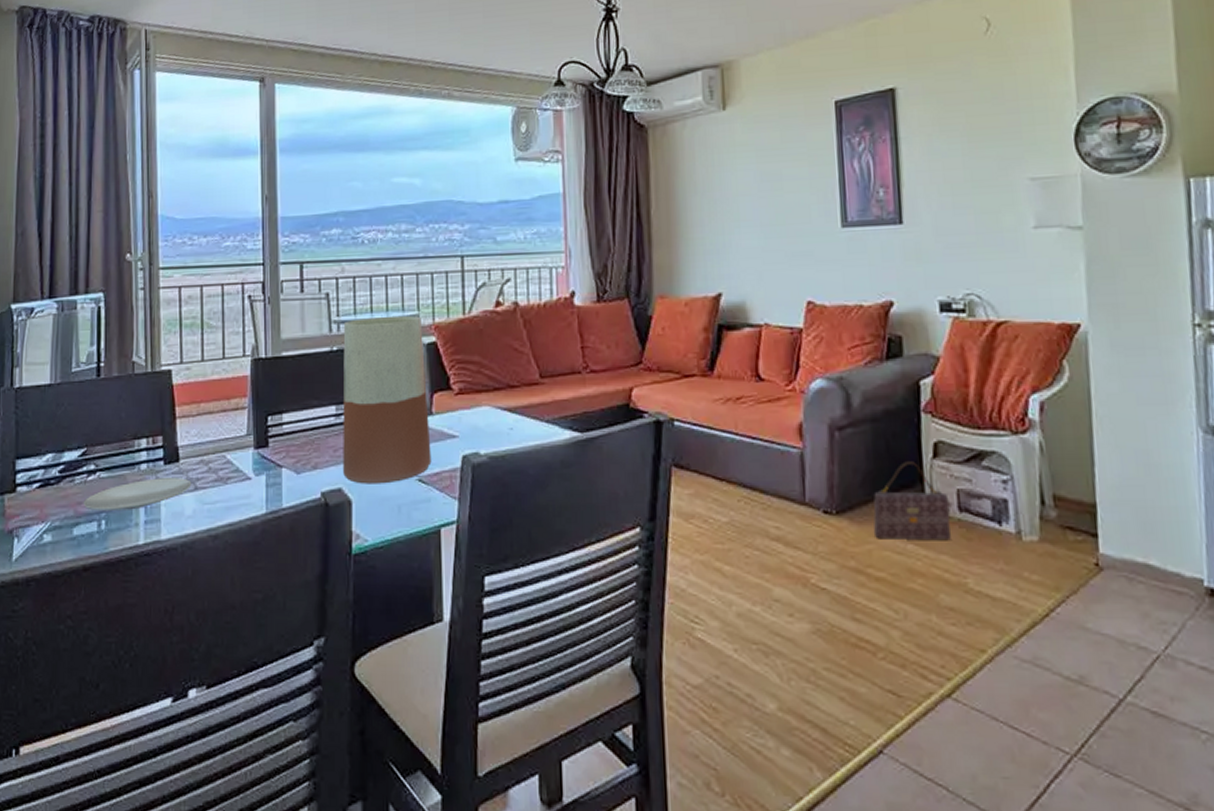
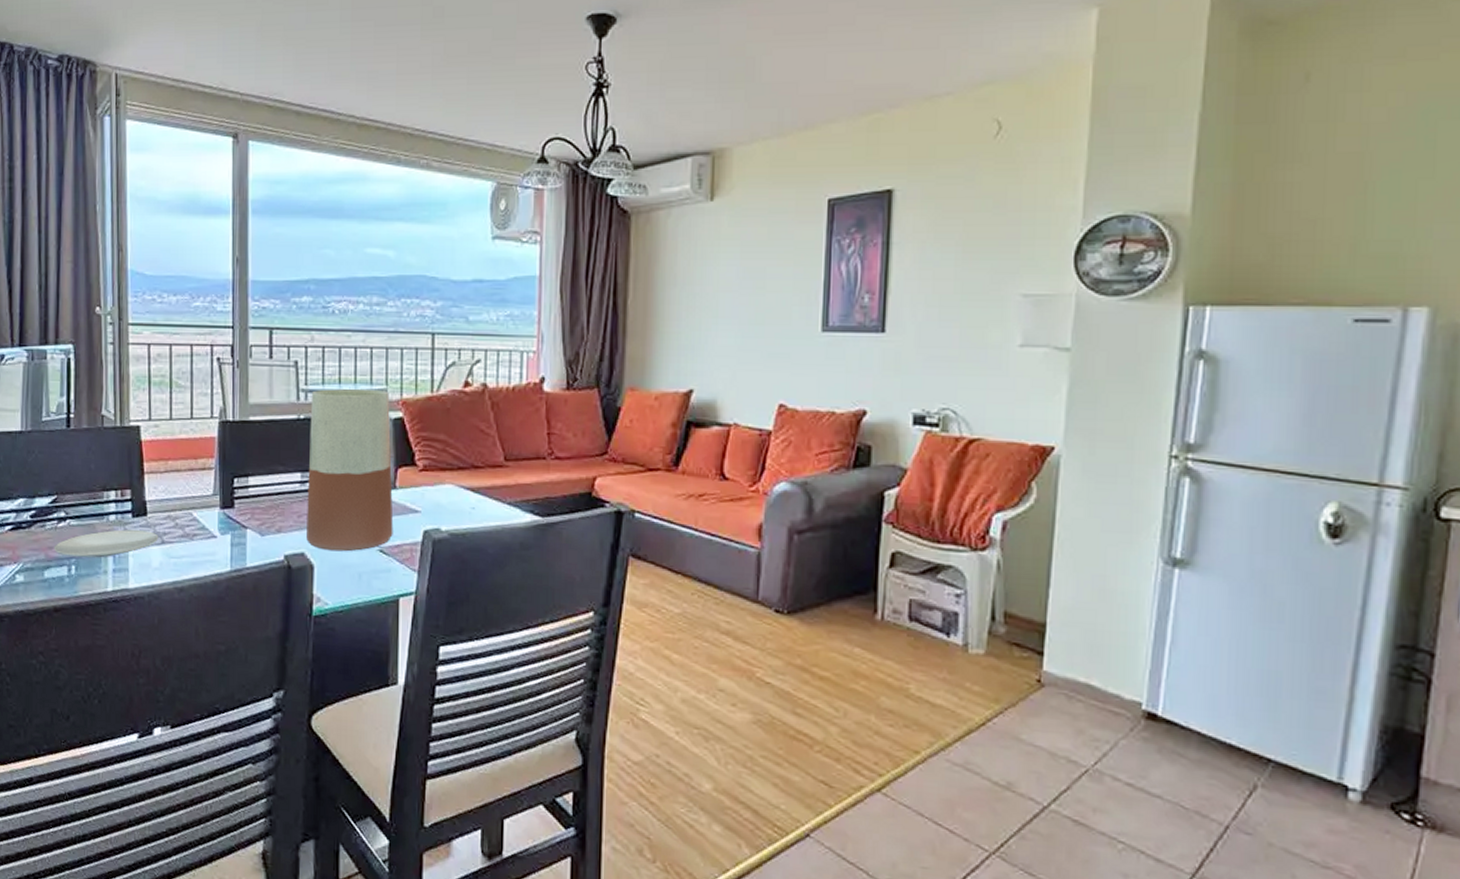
handbag: present [873,461,951,541] -> none [822,569,901,647]

